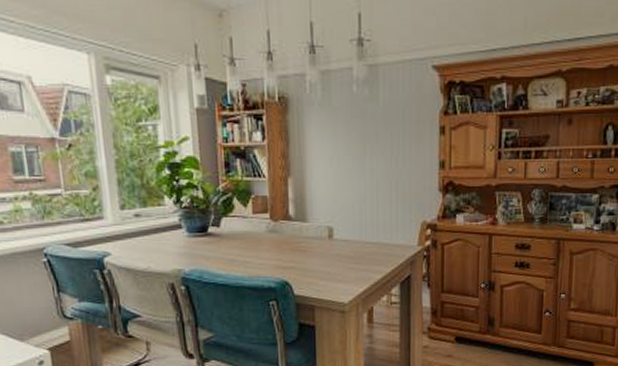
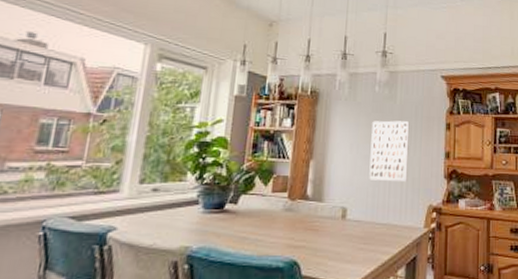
wall art: none [352,127,397,198] -> present [369,120,410,183]

